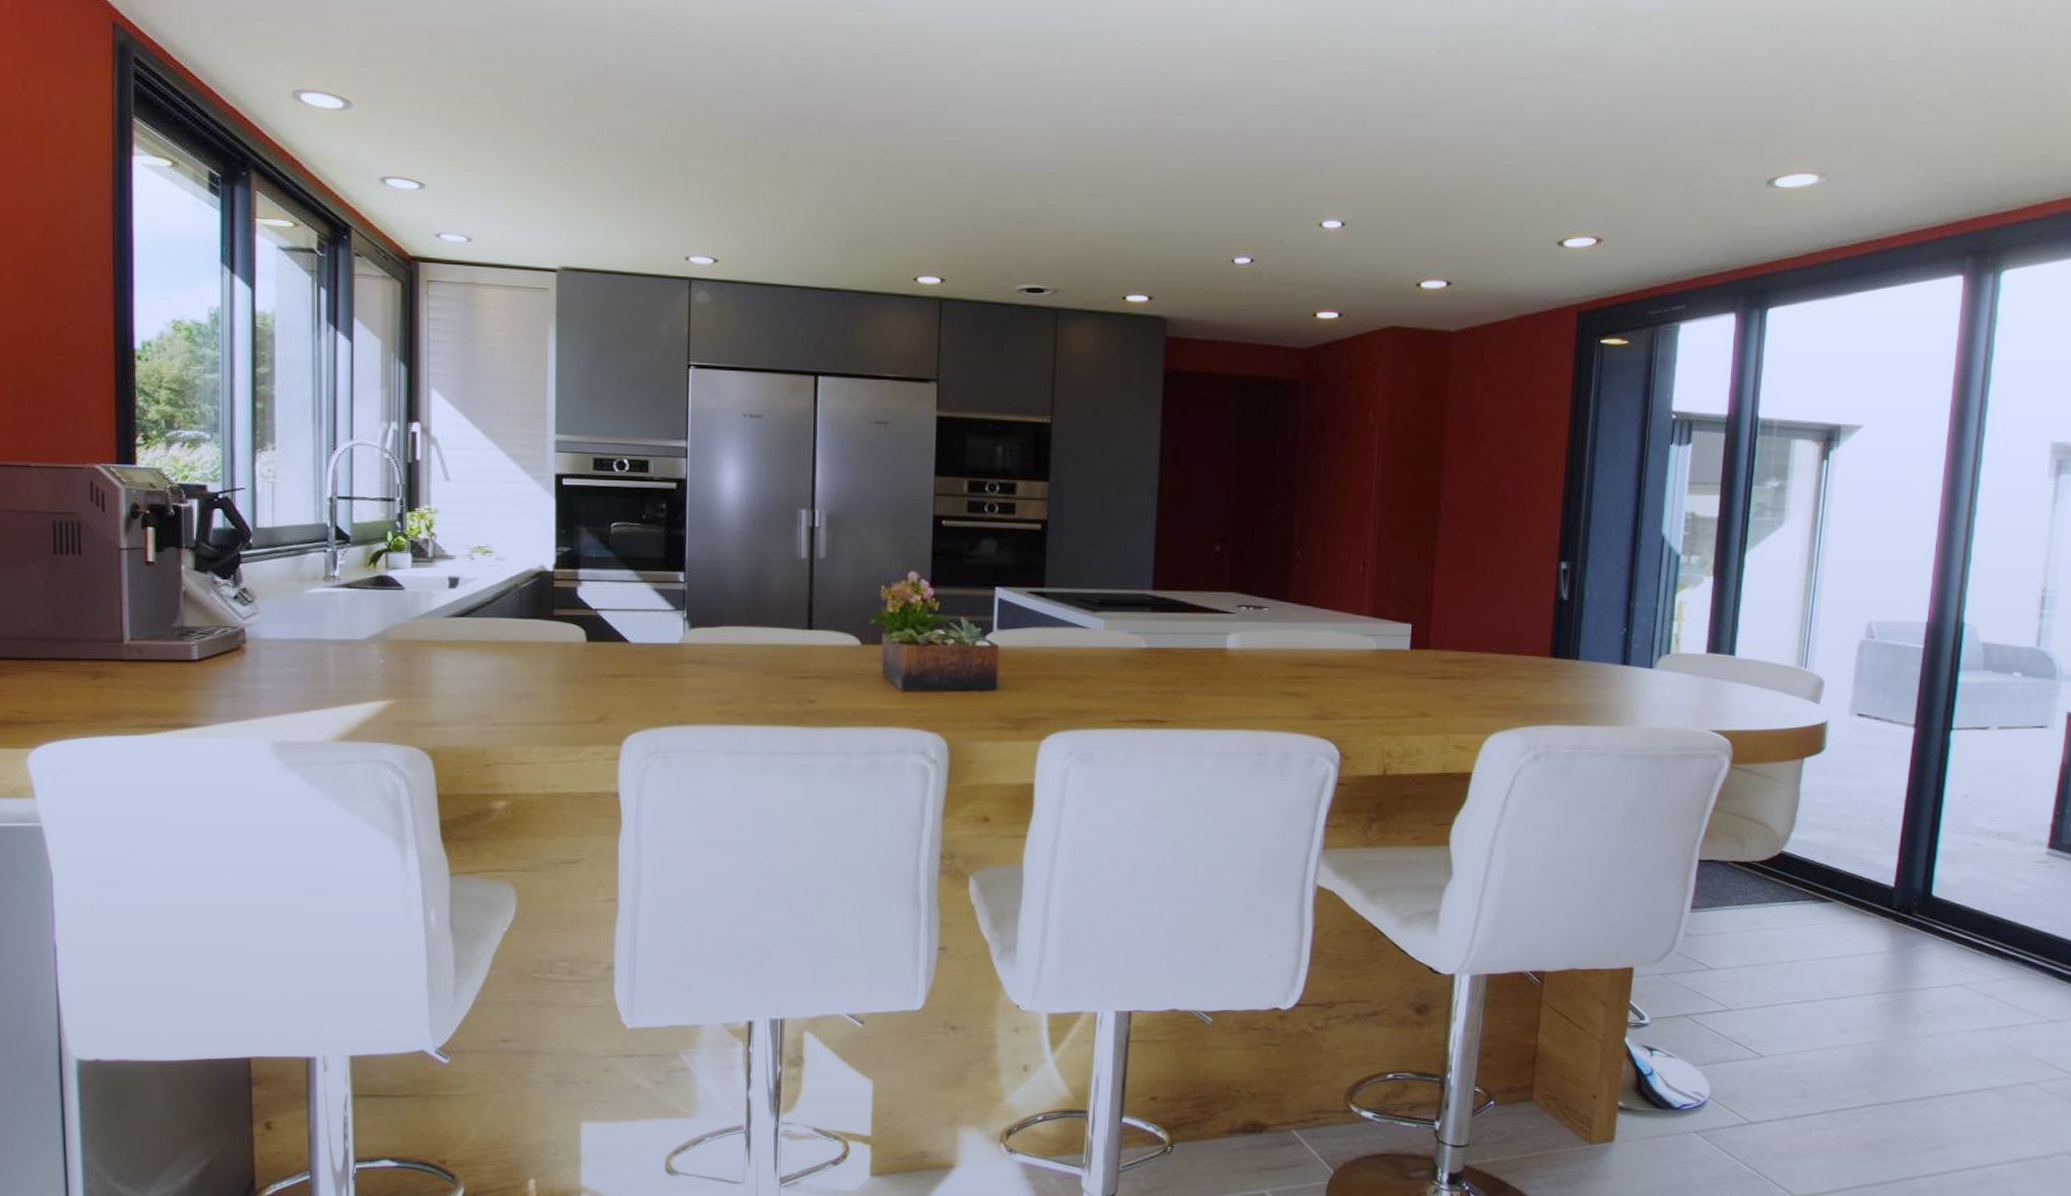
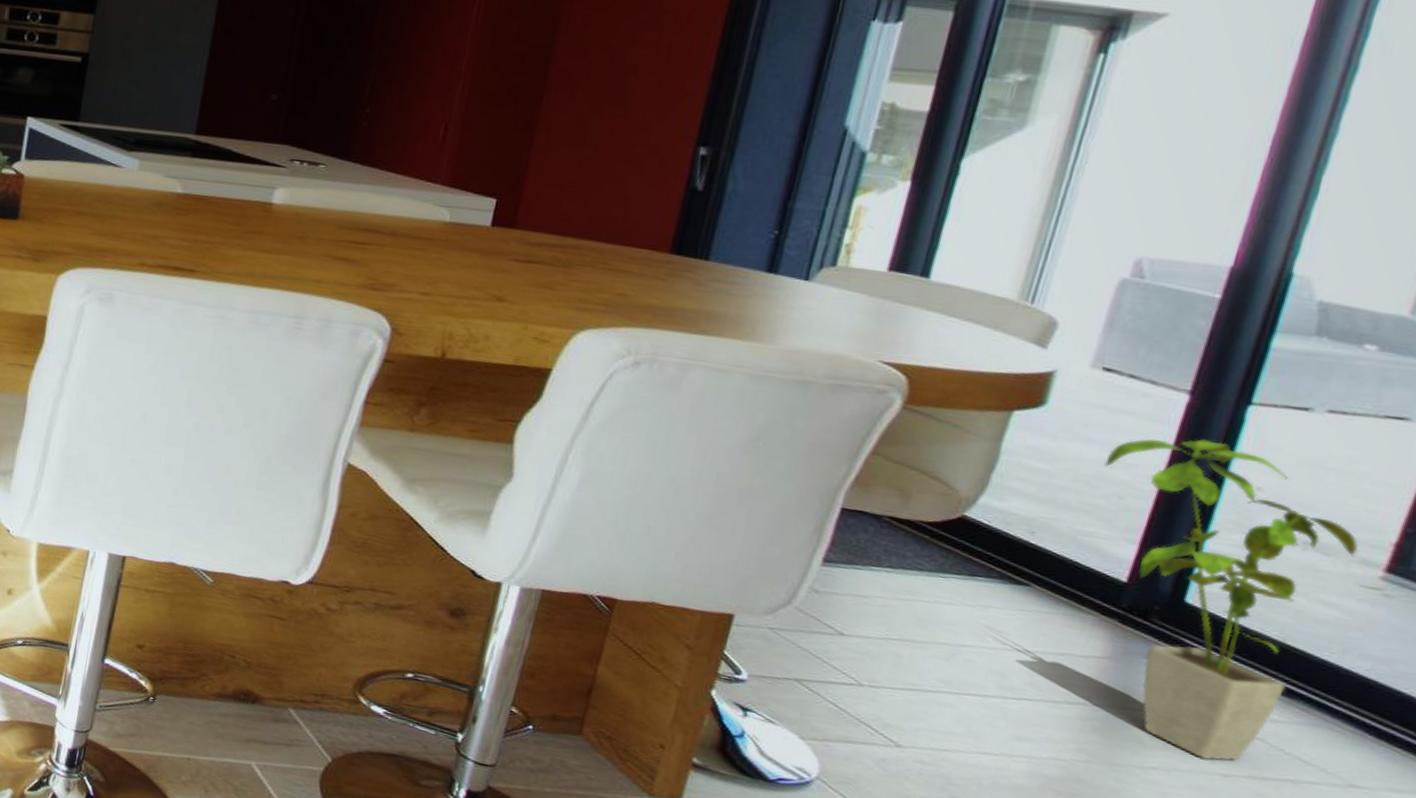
house plant: none [1868,762,2031,1022] -> present [1104,439,1359,761]

